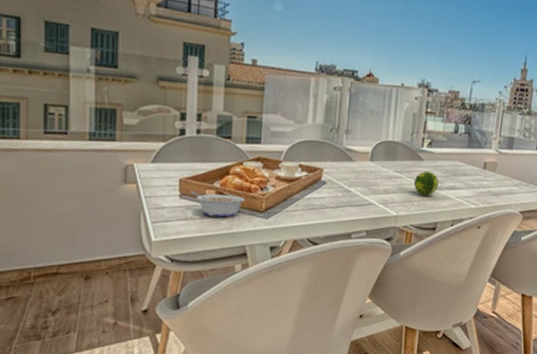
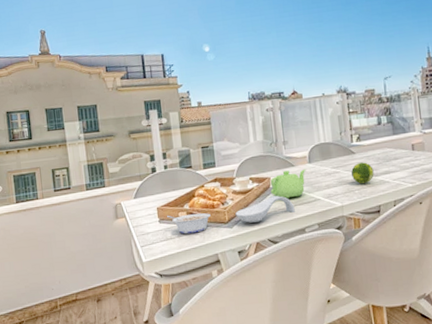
spoon rest: none [274,191,345,218] -> present [235,196,295,223]
teapot: none [320,164,366,197] -> present [270,169,306,199]

